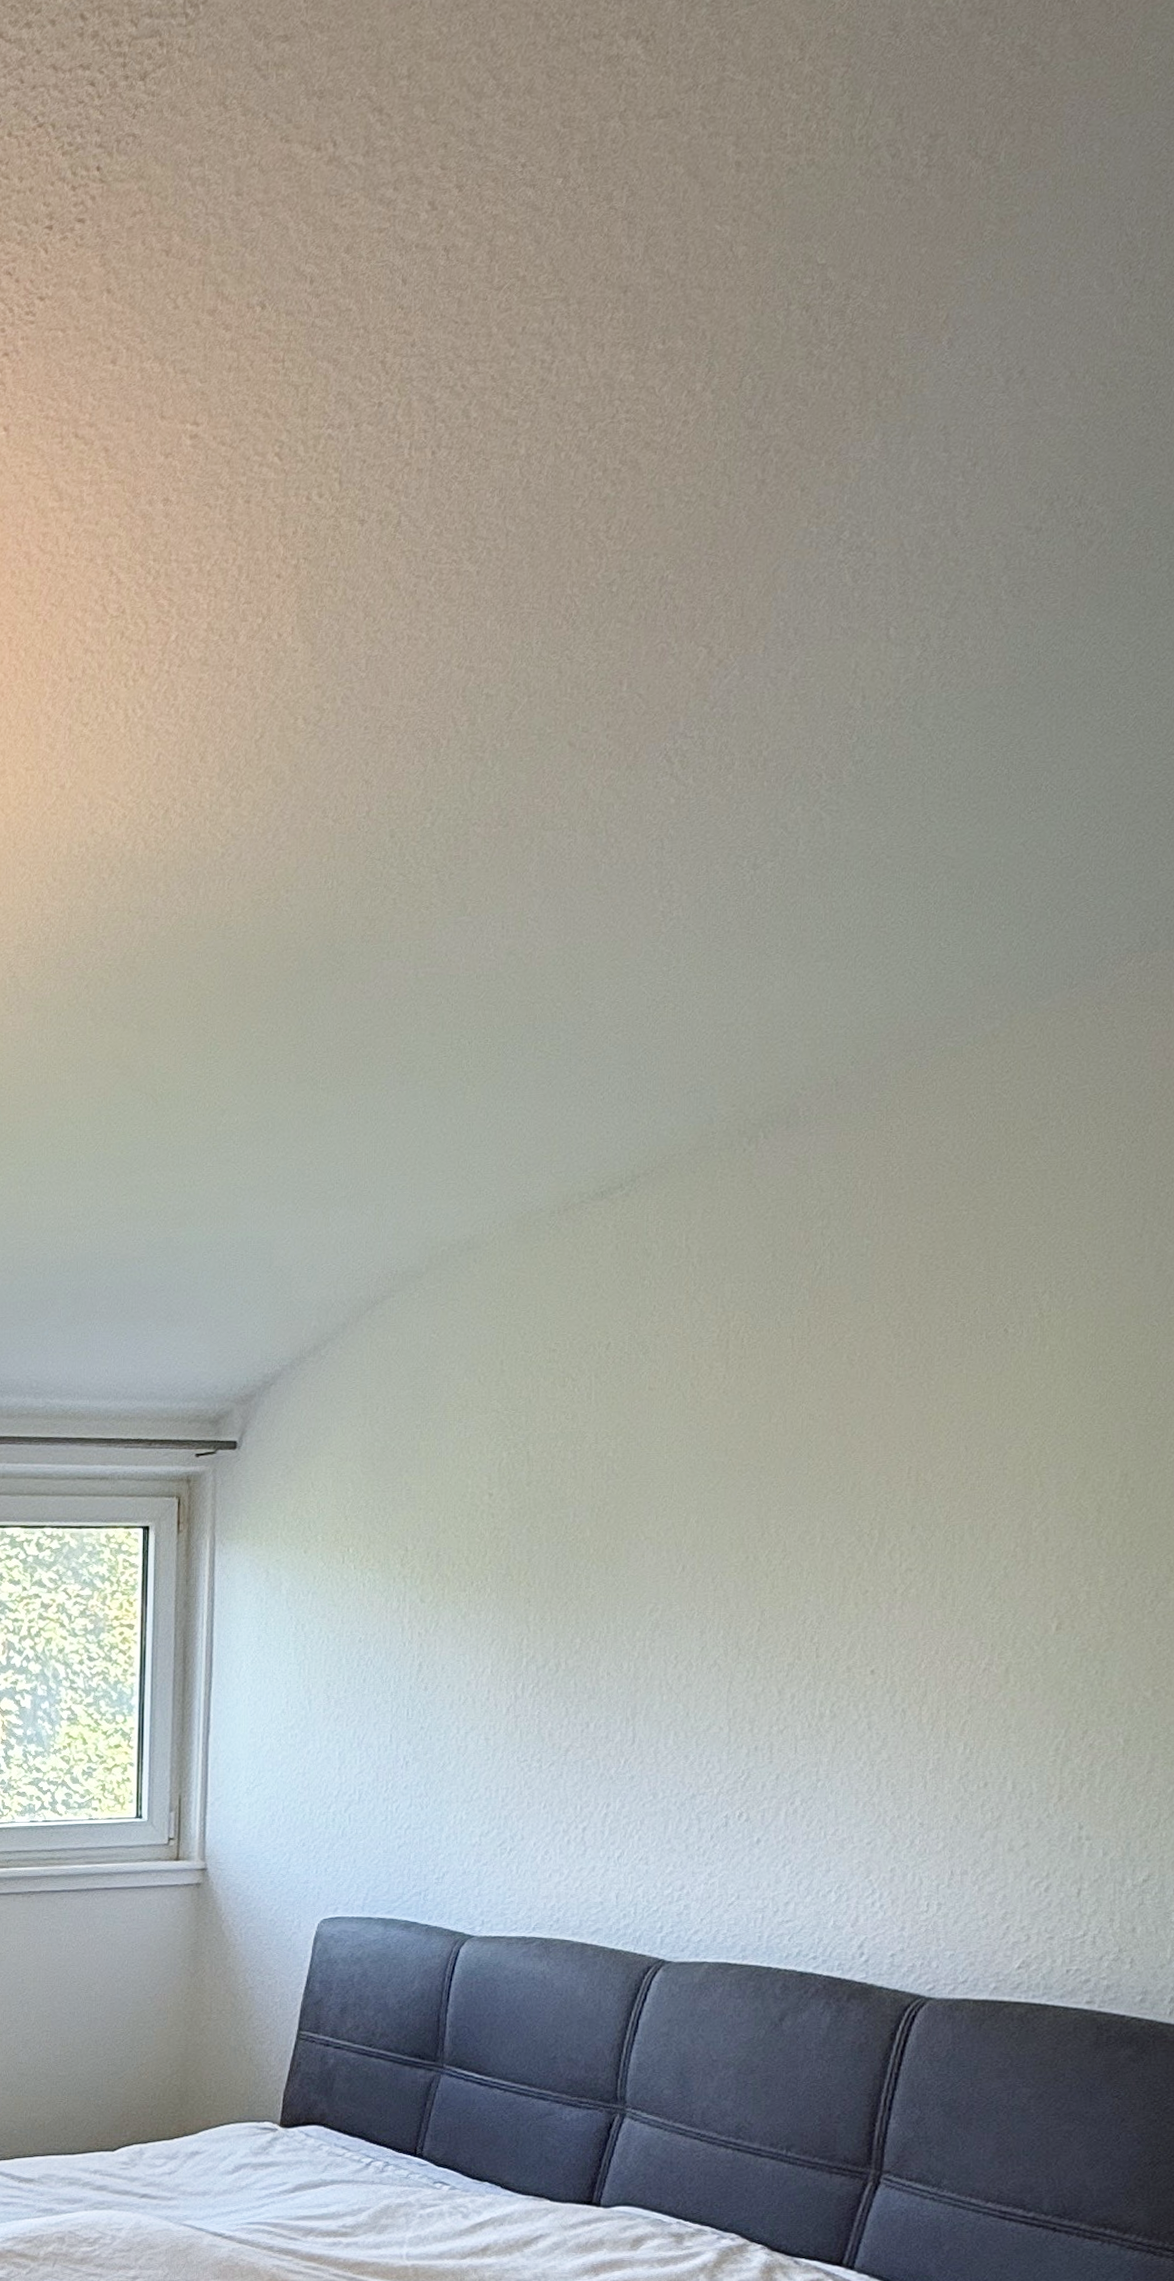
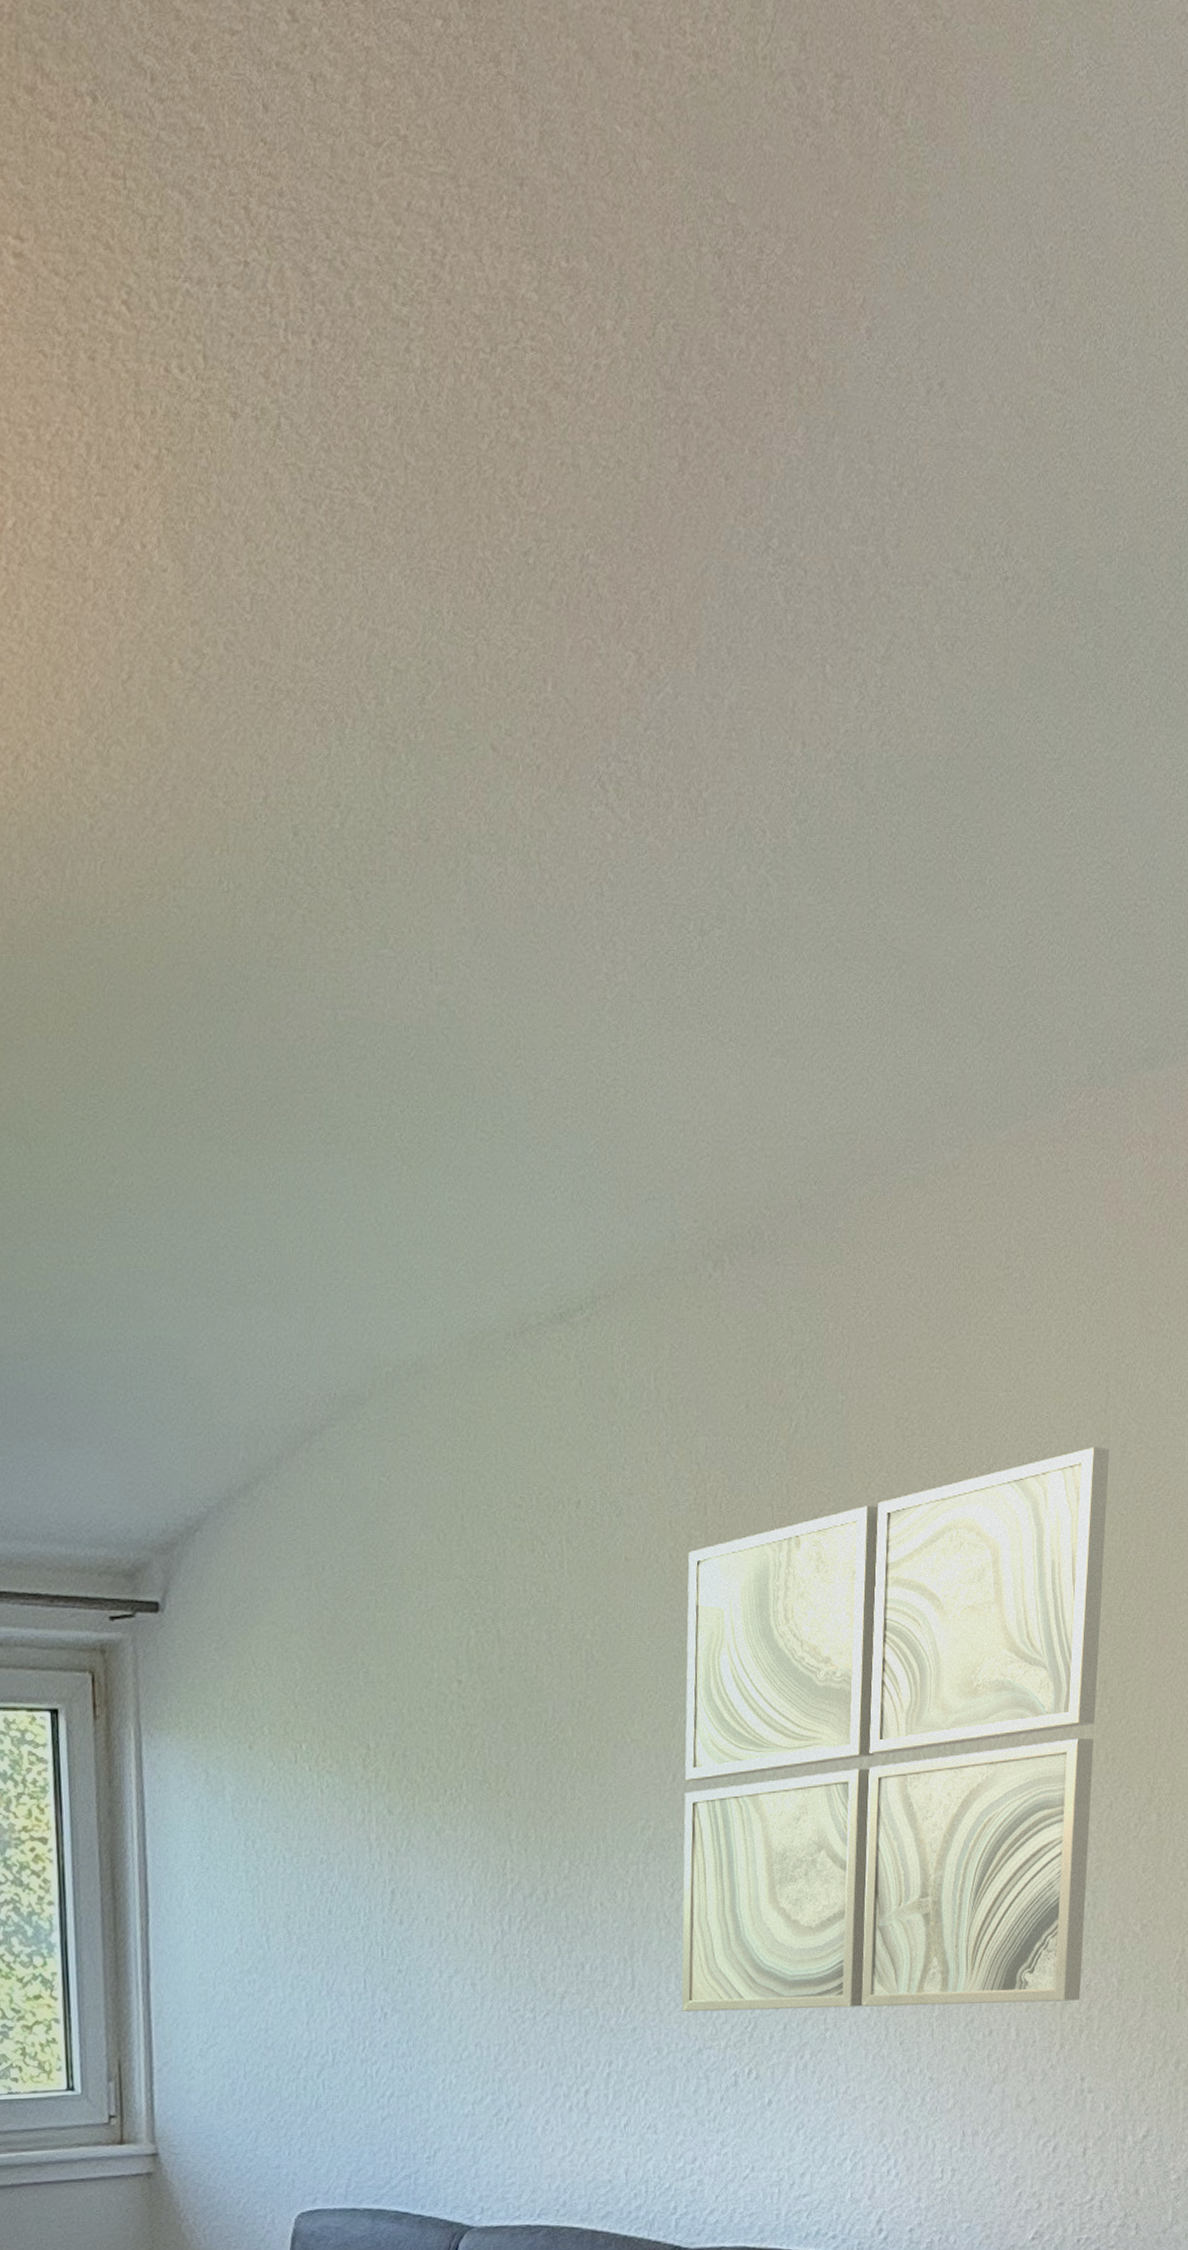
wall art: none [677,1267,1144,1764] -> present [681,1446,1110,2012]

